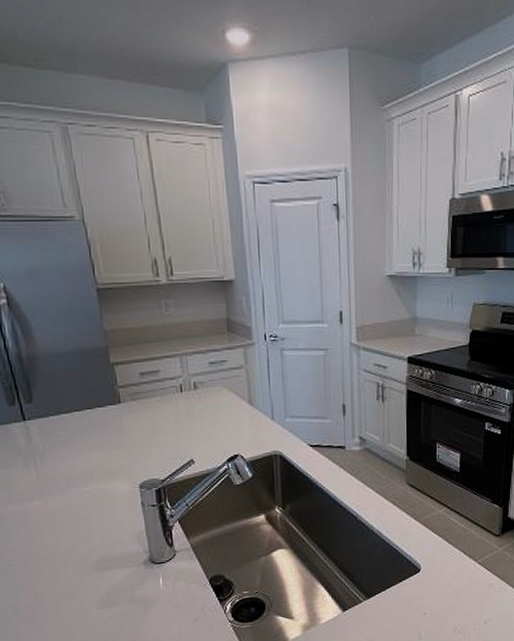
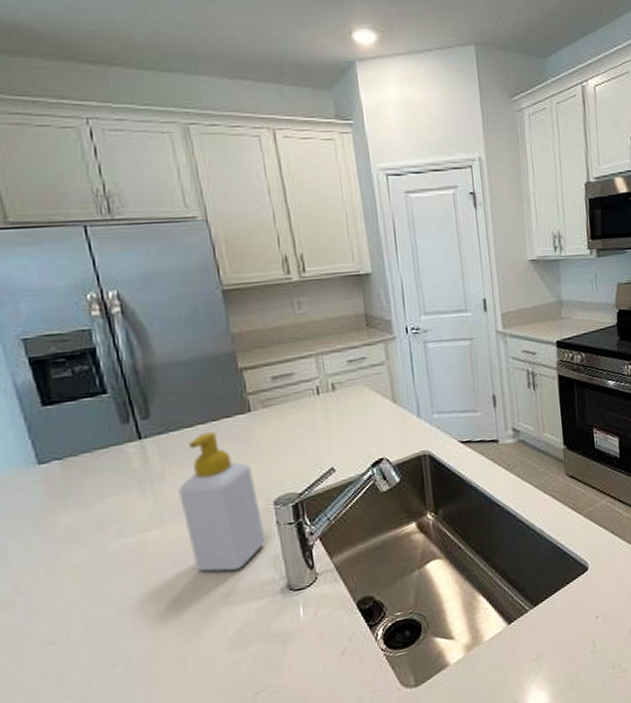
soap bottle: none [57,418,132,542] -> present [178,431,266,572]

